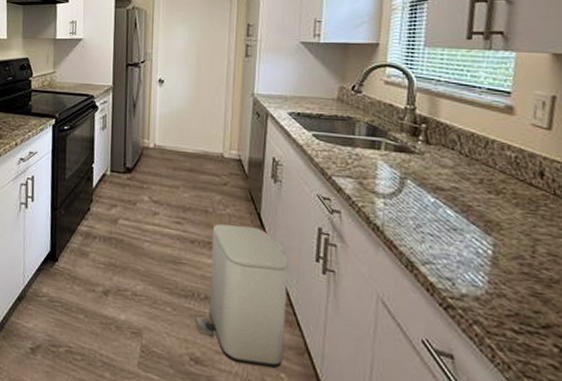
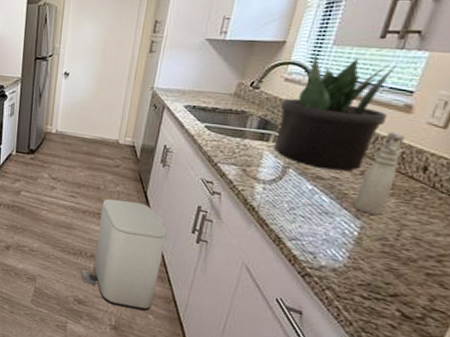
planter: none [385,55,492,180] -> present [273,53,399,171]
spray bottle: none [479,134,515,229] -> present [353,131,405,215]

